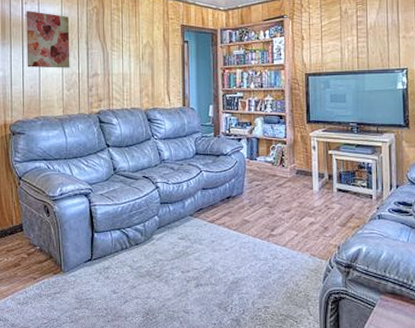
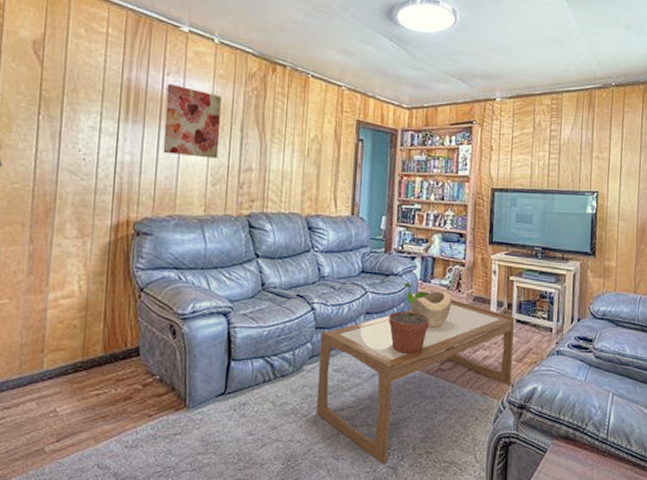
coffee table: none [166,173,337,317] -> present [316,299,514,464]
potted plant: none [222,162,259,222] -> present [389,283,430,354]
decorative bowl: none [240,166,276,199] -> present [410,290,451,328]

